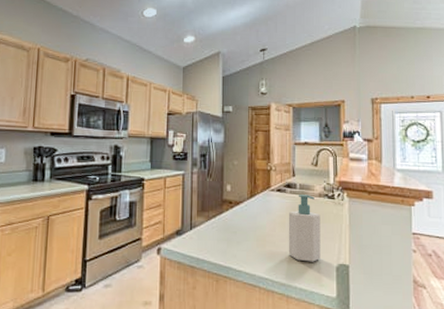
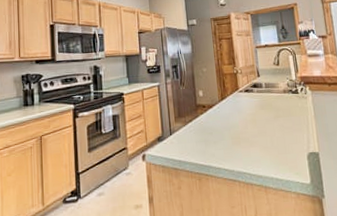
soap bottle: present [288,195,321,262] -> none [257,92,292,154]

